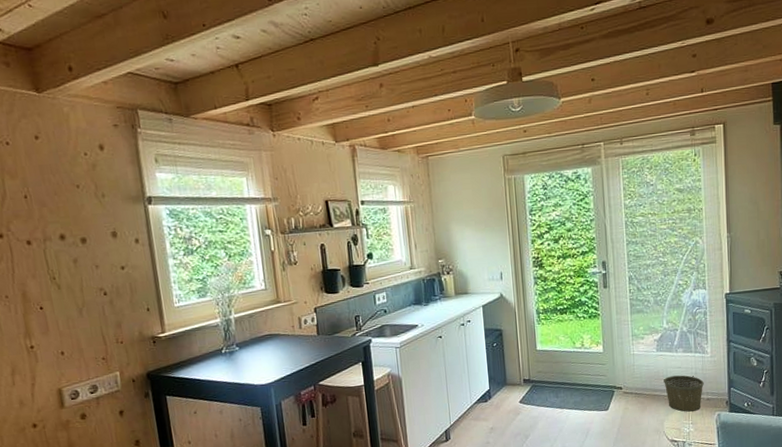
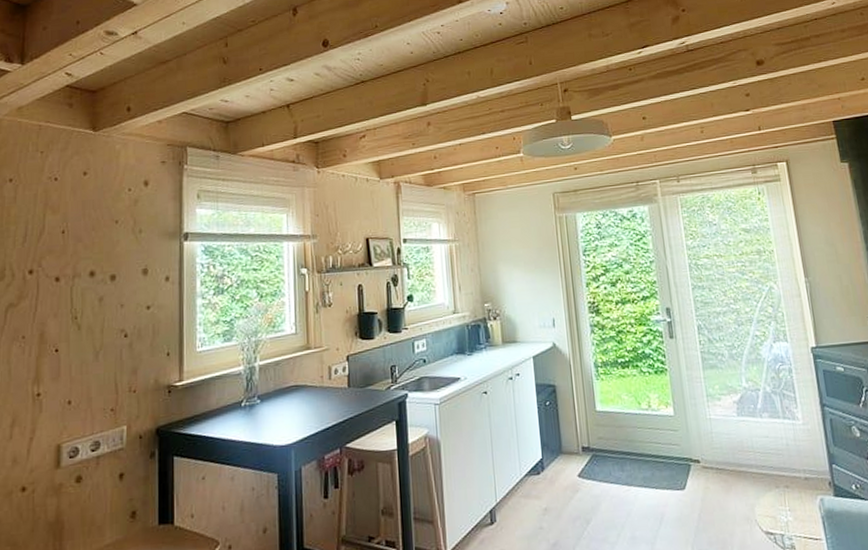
basket: present [664,375,704,412] -> none [749,446,799,495]

